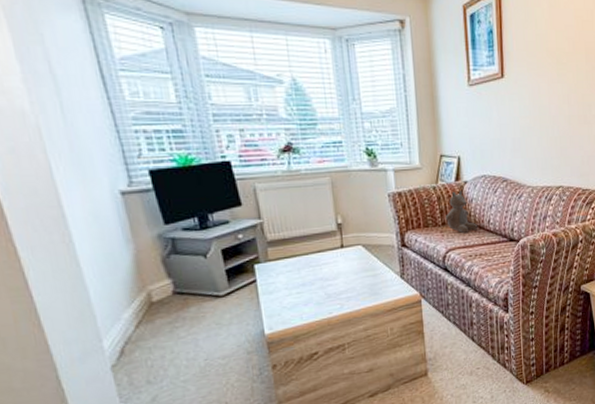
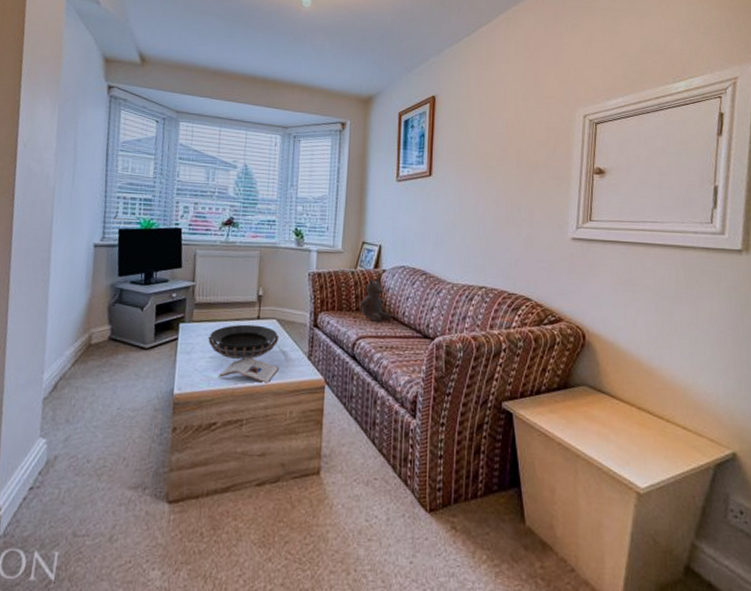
decorative bowl: none [290,253,368,291] -> present [208,324,280,360]
magazine: none [309,285,372,311] -> present [218,356,279,383]

